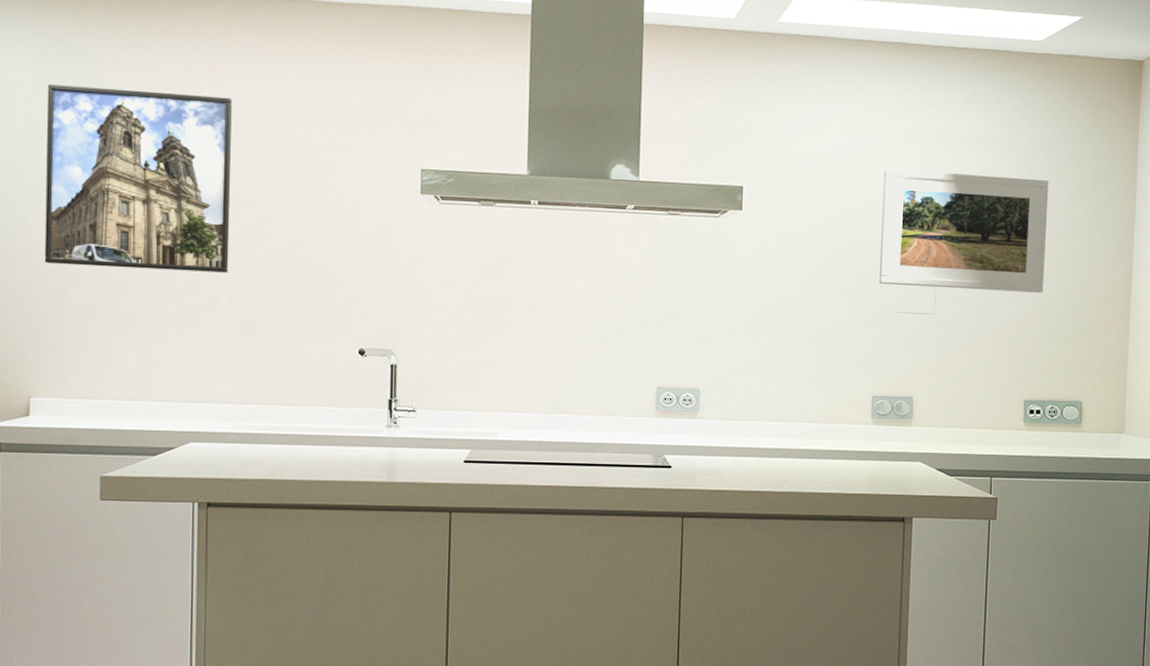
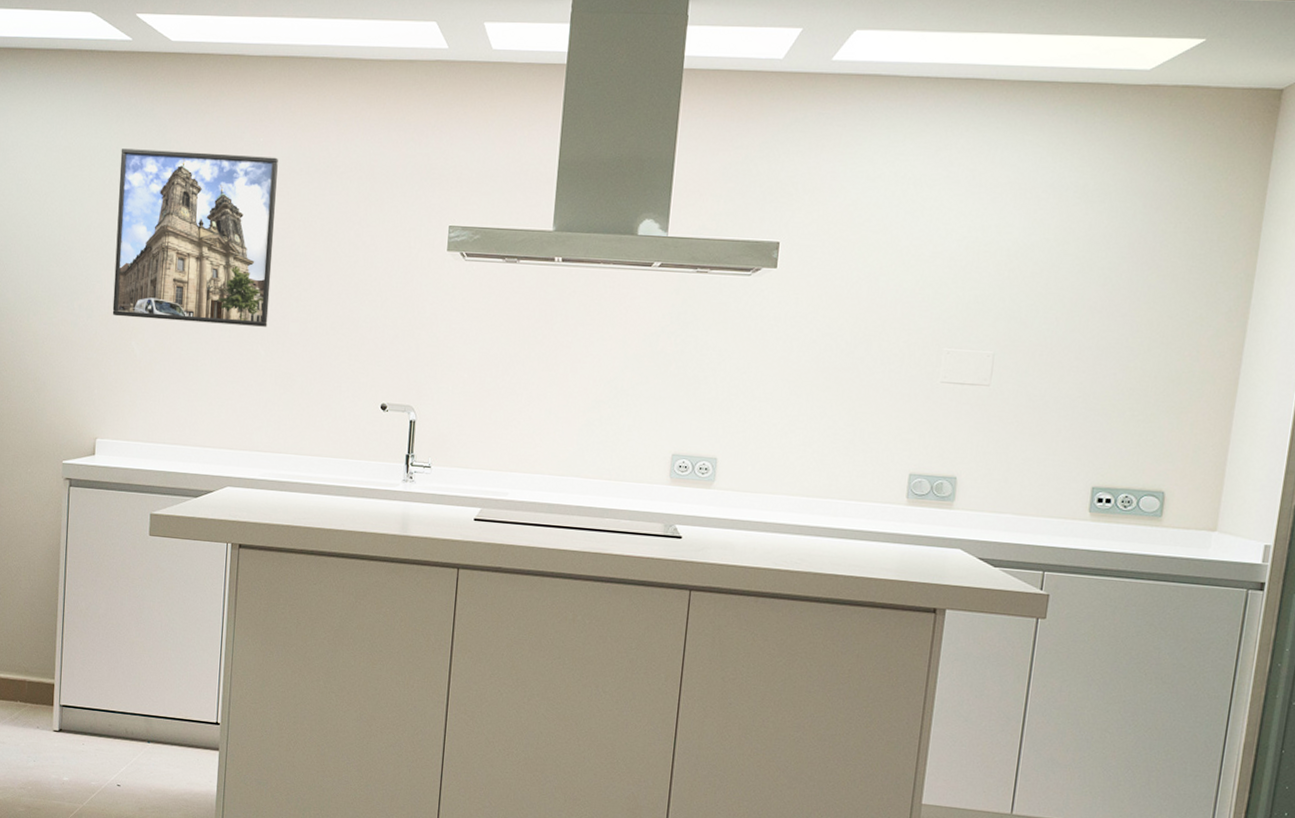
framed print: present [880,168,1049,293] -> none [927,221,1146,365]

